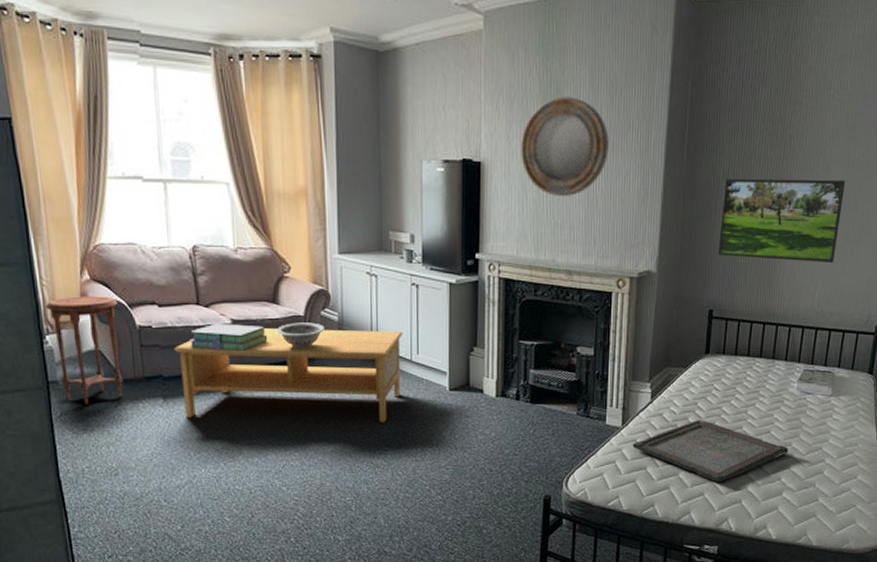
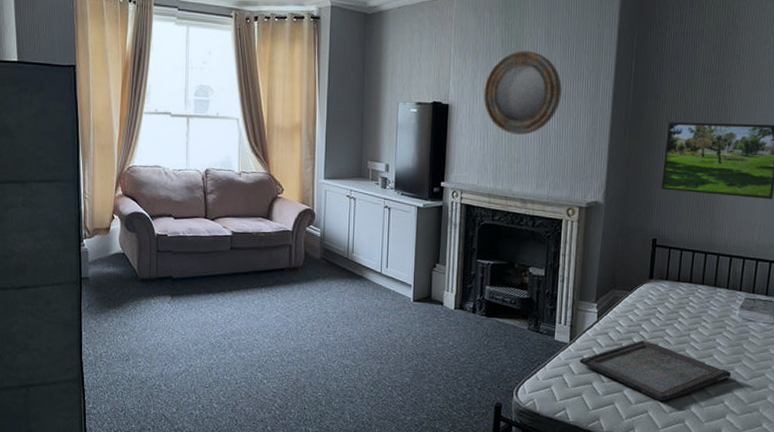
side table: present [44,296,123,406] -> none [85,208,142,299]
coffee table: present [173,328,403,423] -> none [183,240,375,328]
stack of books: present [189,323,268,351] -> none [196,234,261,259]
decorative bowl: present [276,322,325,349] -> none [268,236,309,259]

